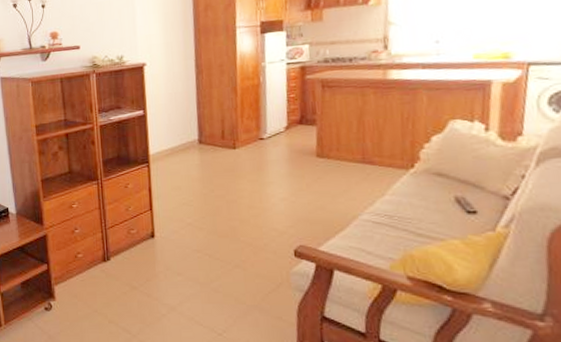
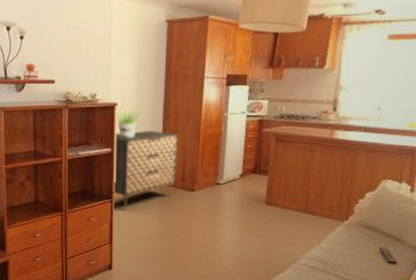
potted plant: none [144,69,173,98] -> present [115,110,142,137]
dresser: none [145,88,216,175] -> present [112,131,179,211]

